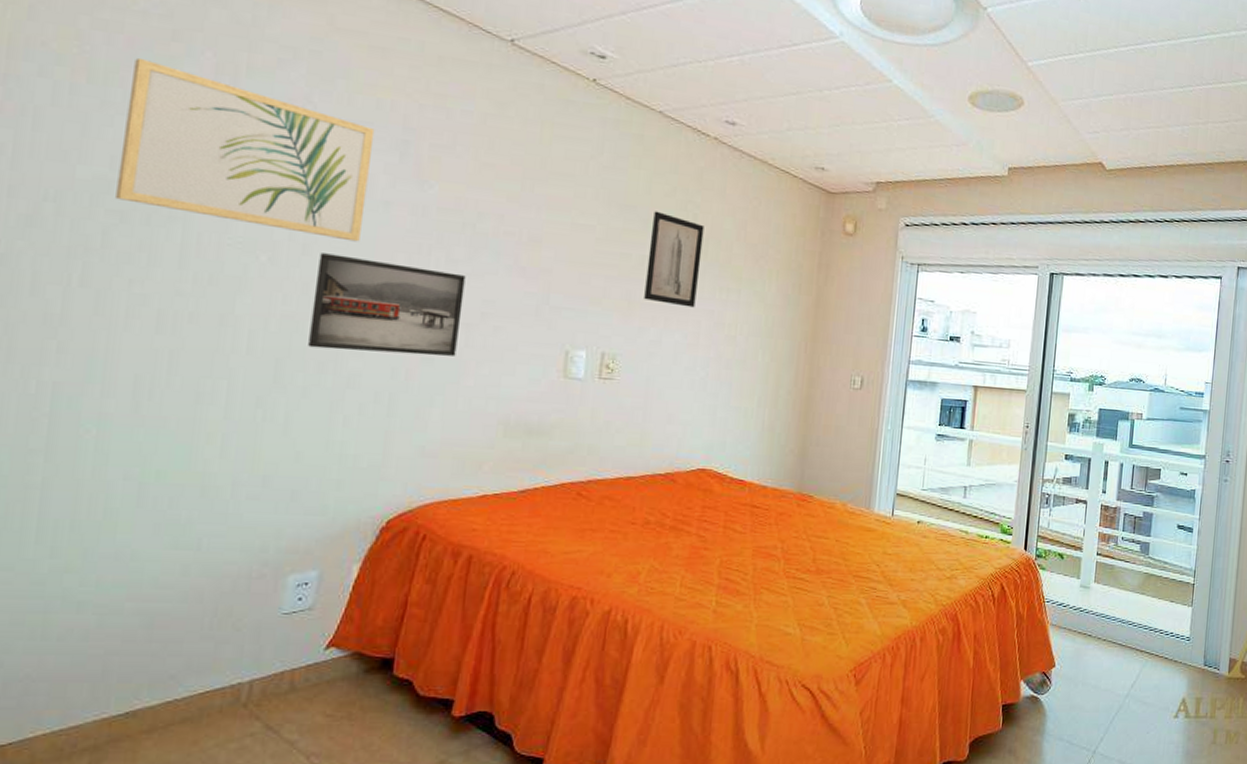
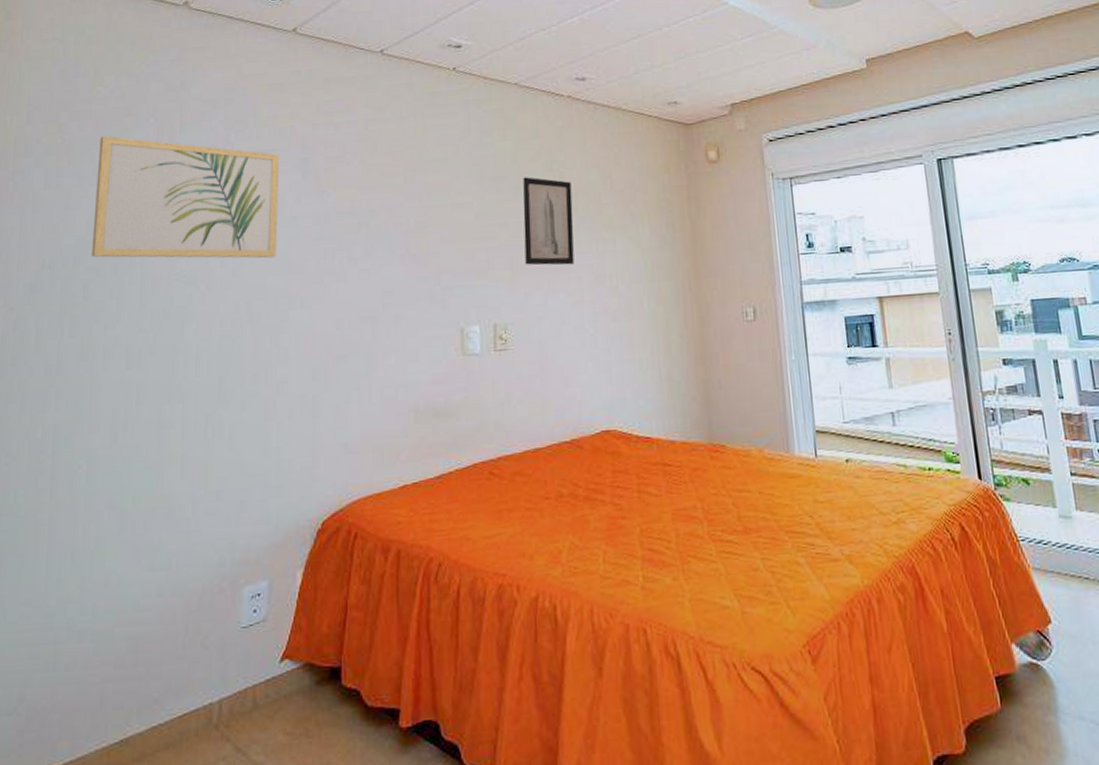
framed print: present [308,253,466,356] -> none [243,270,366,362]

